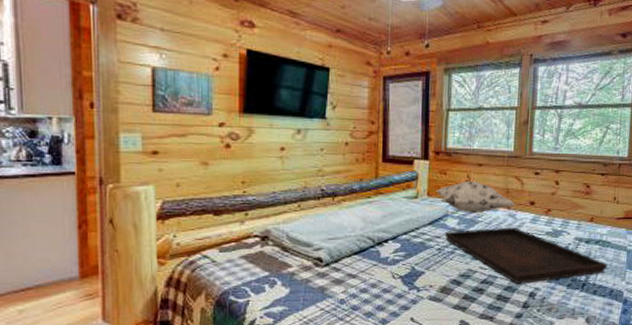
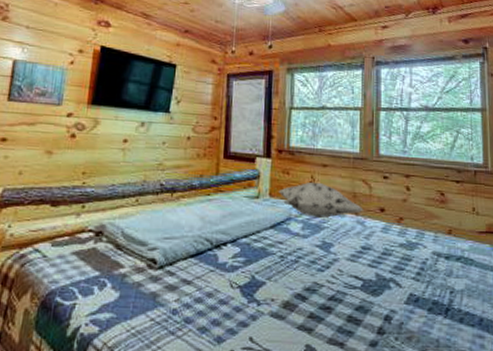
serving tray: present [444,227,607,284] -> none [287,235,473,304]

